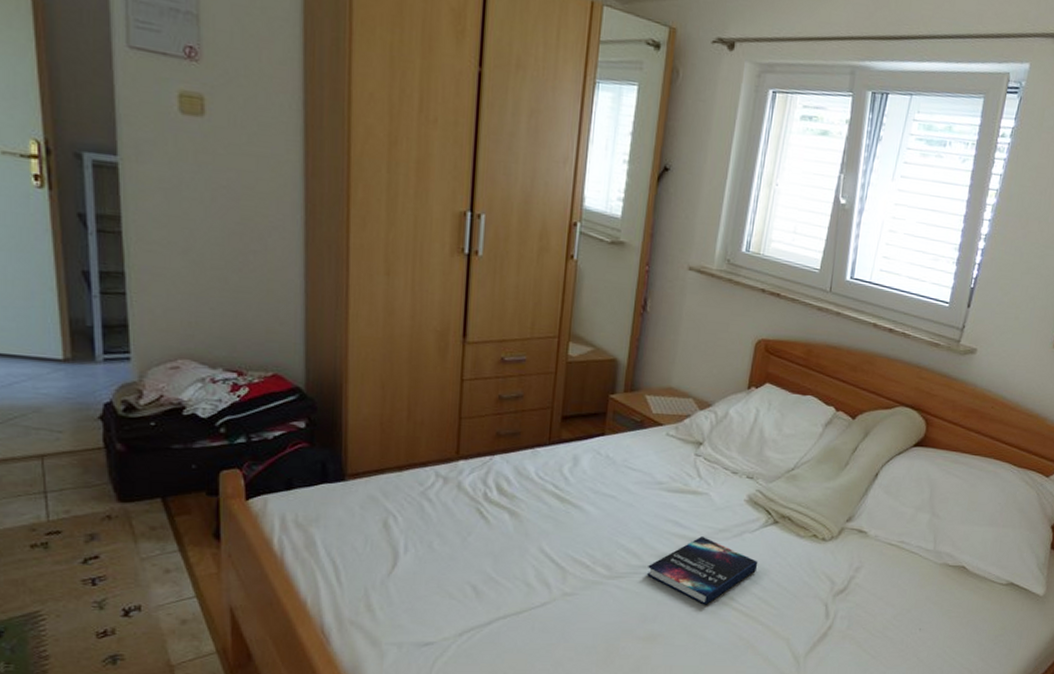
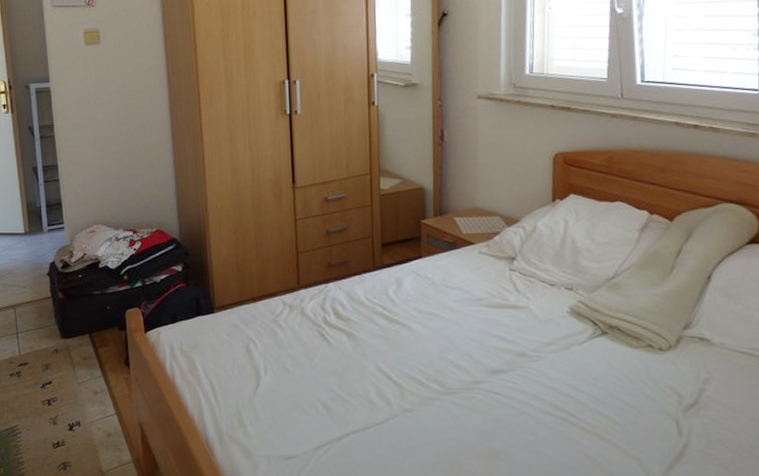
hardback book: present [646,536,759,605] -> none [478,351,592,421]

